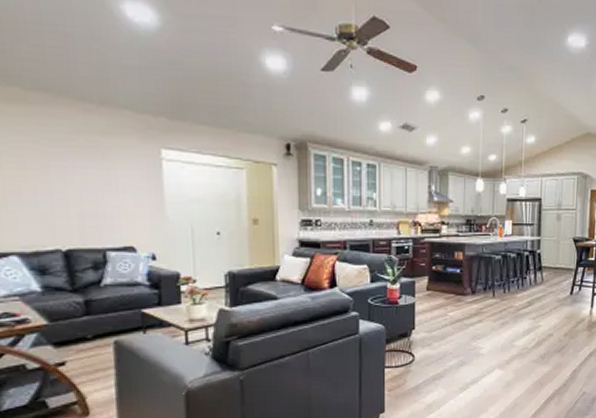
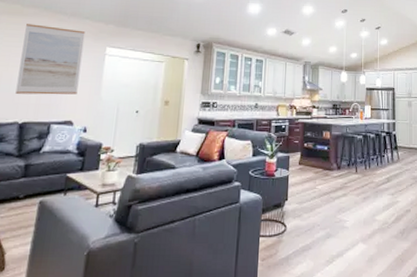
wall art: none [37,116,133,214] -> present [15,24,86,95]

